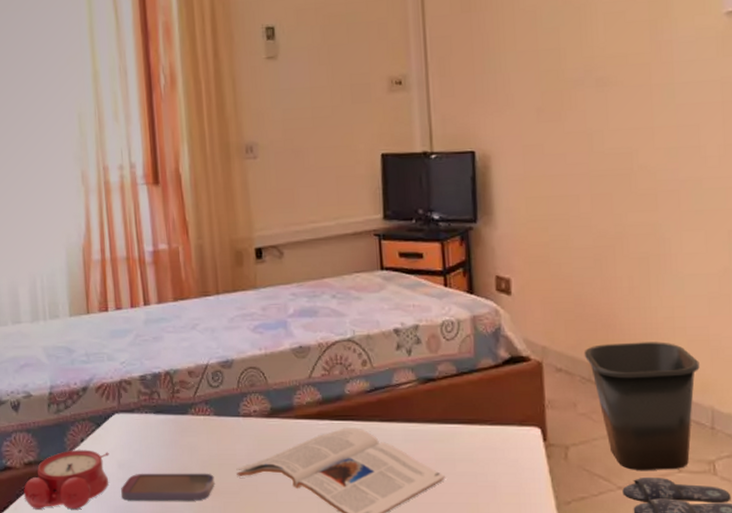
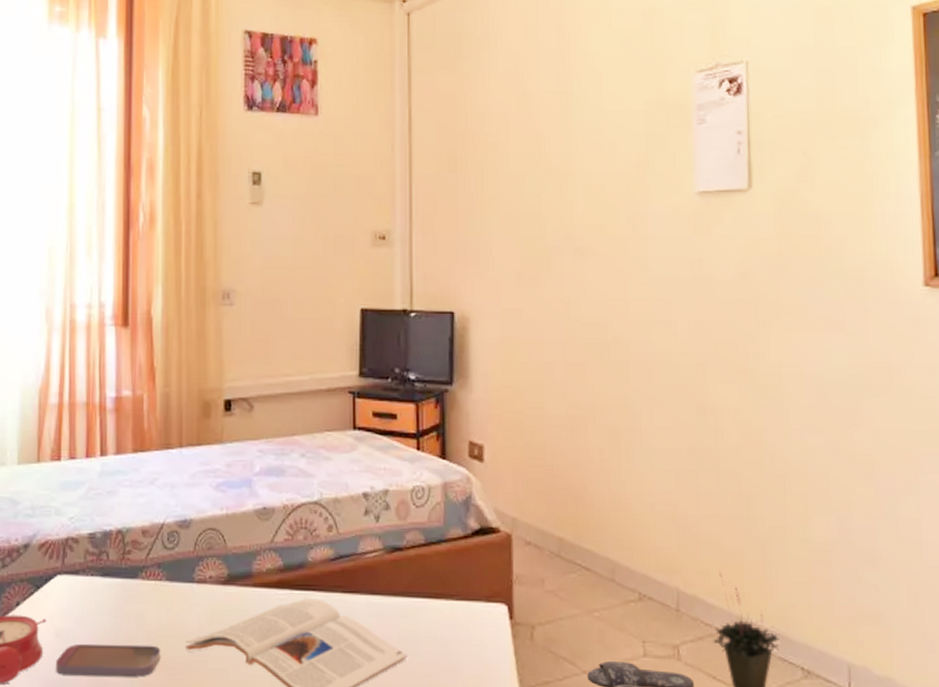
waste bin: present [584,342,700,470] -> none [553,517,666,654]

